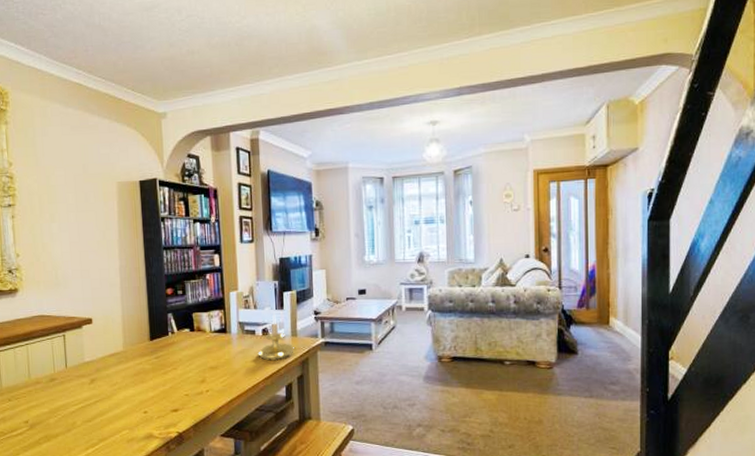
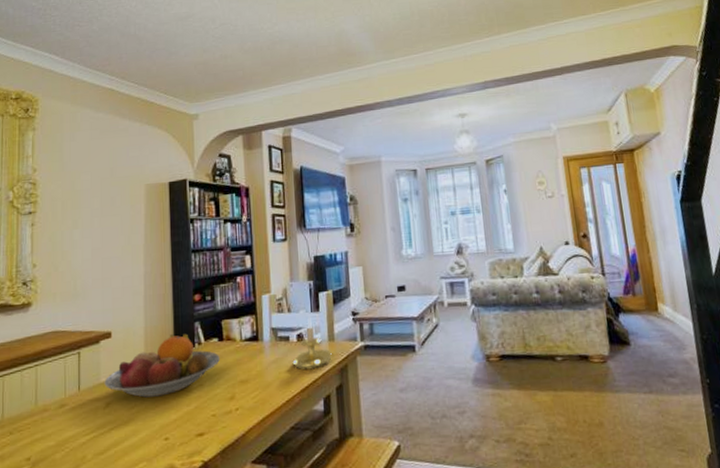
fruit bowl: none [88,322,191,377] -> present [104,333,220,398]

